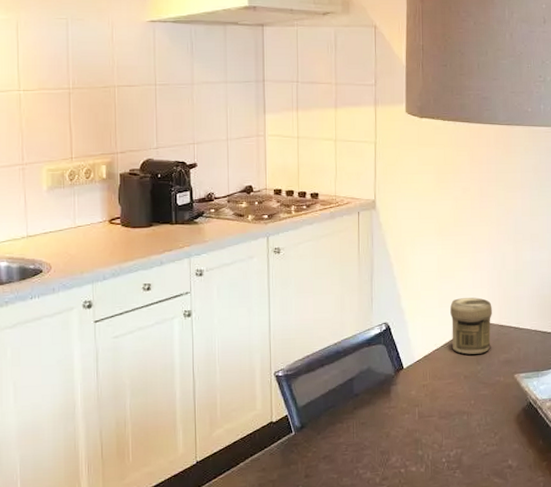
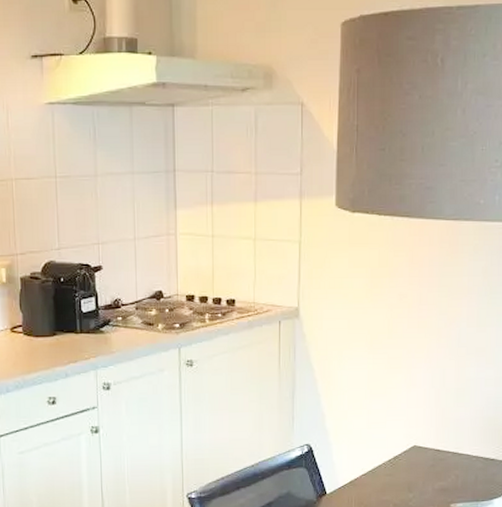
jar: present [450,297,492,355] -> none [380,418,428,481]

